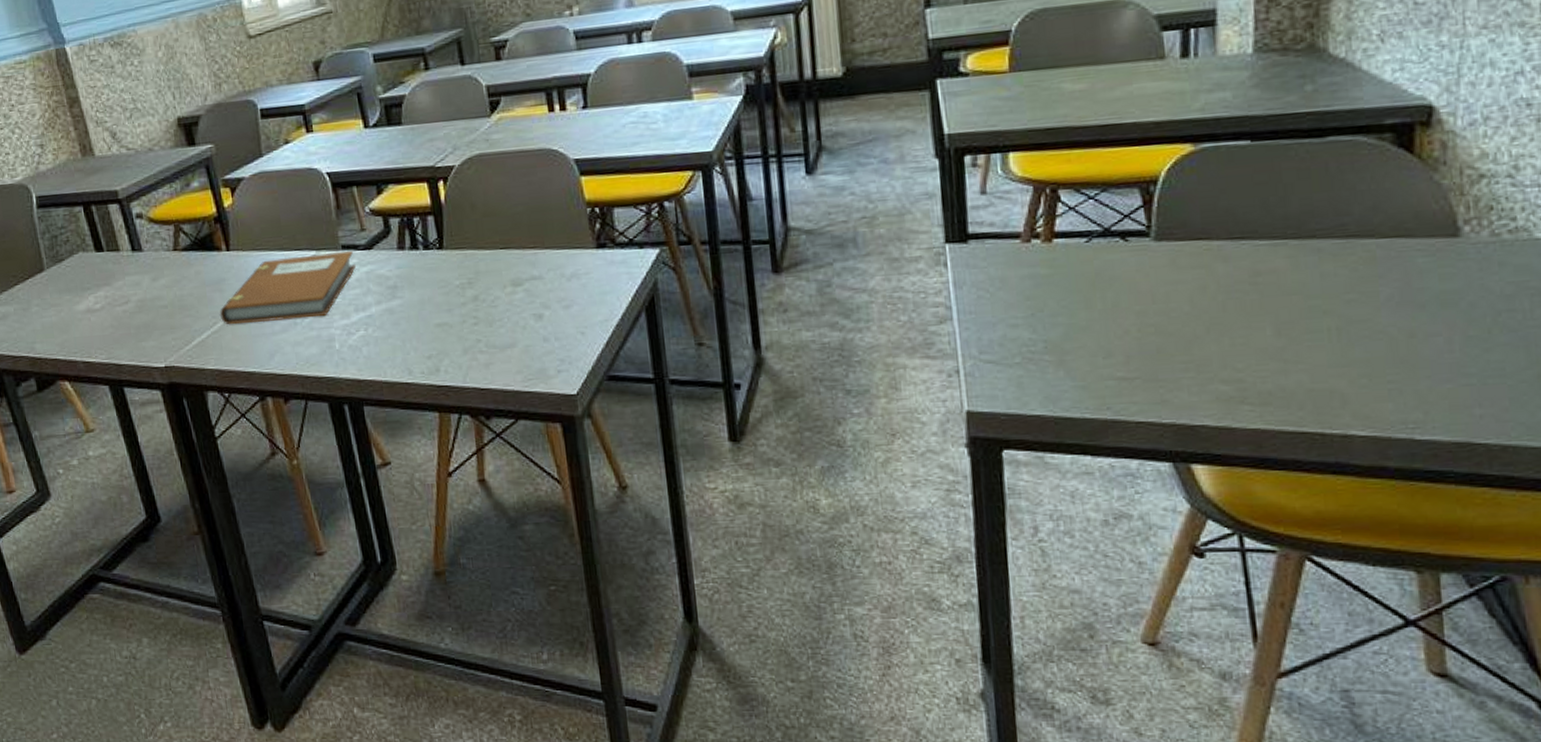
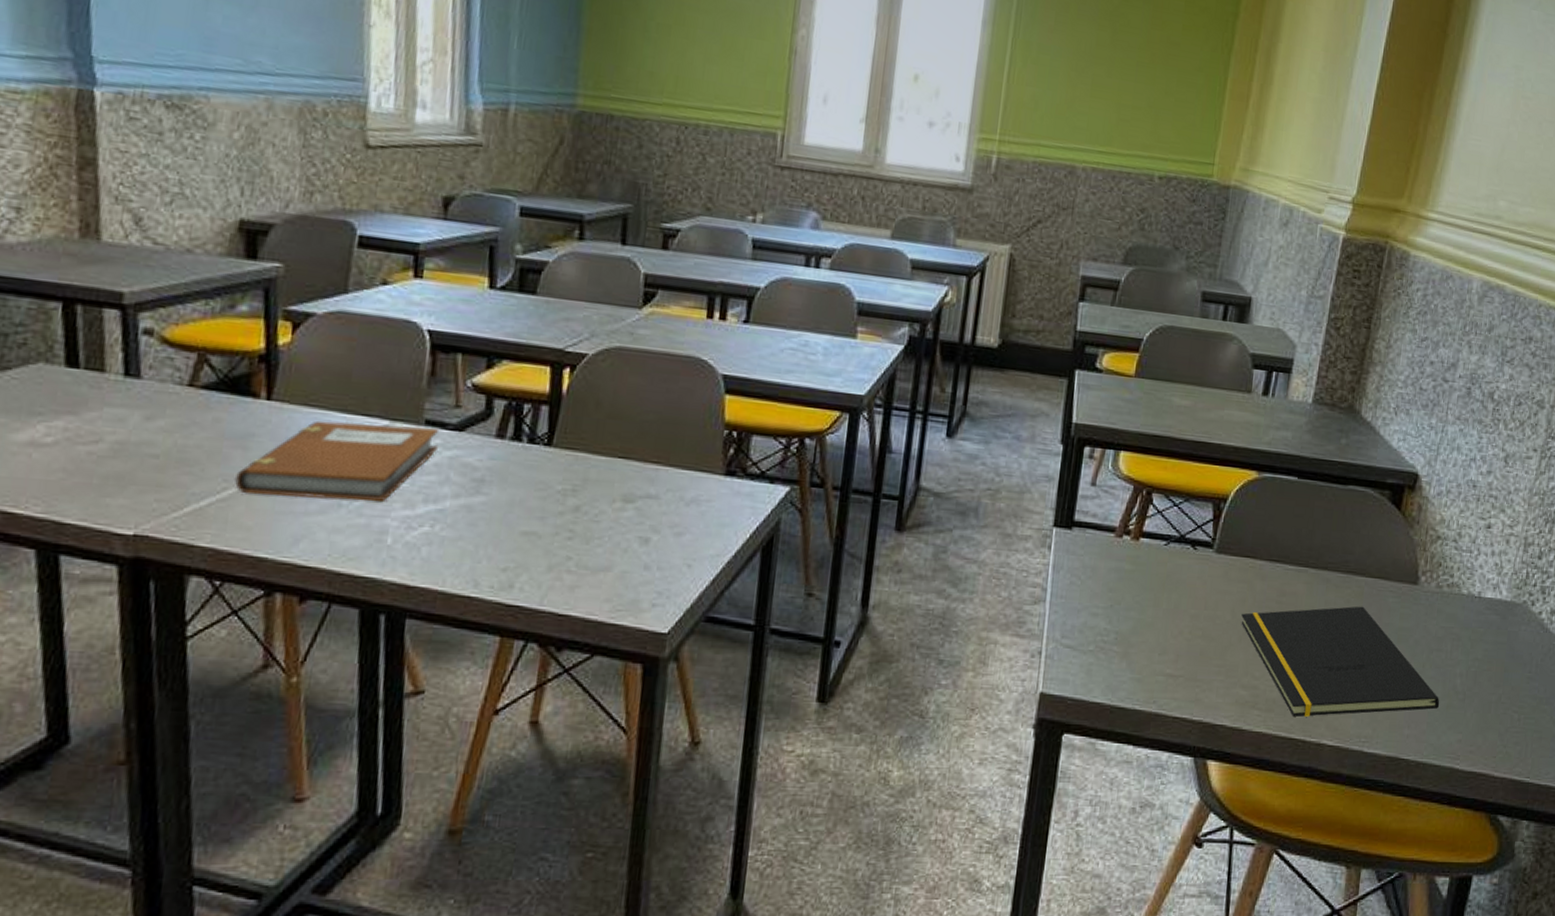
notepad: none [1204,272,1526,408] -> present [1241,606,1440,717]

